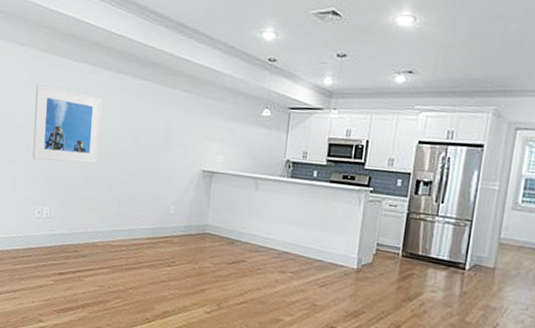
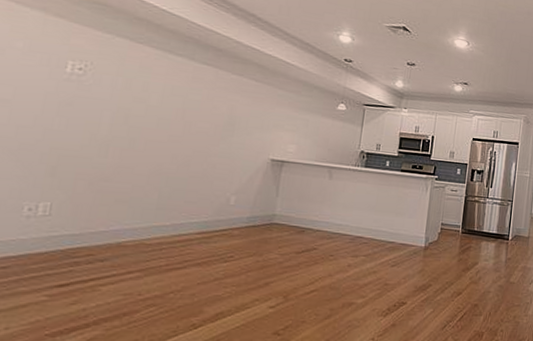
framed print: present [32,85,103,164] -> none [25,54,145,151]

